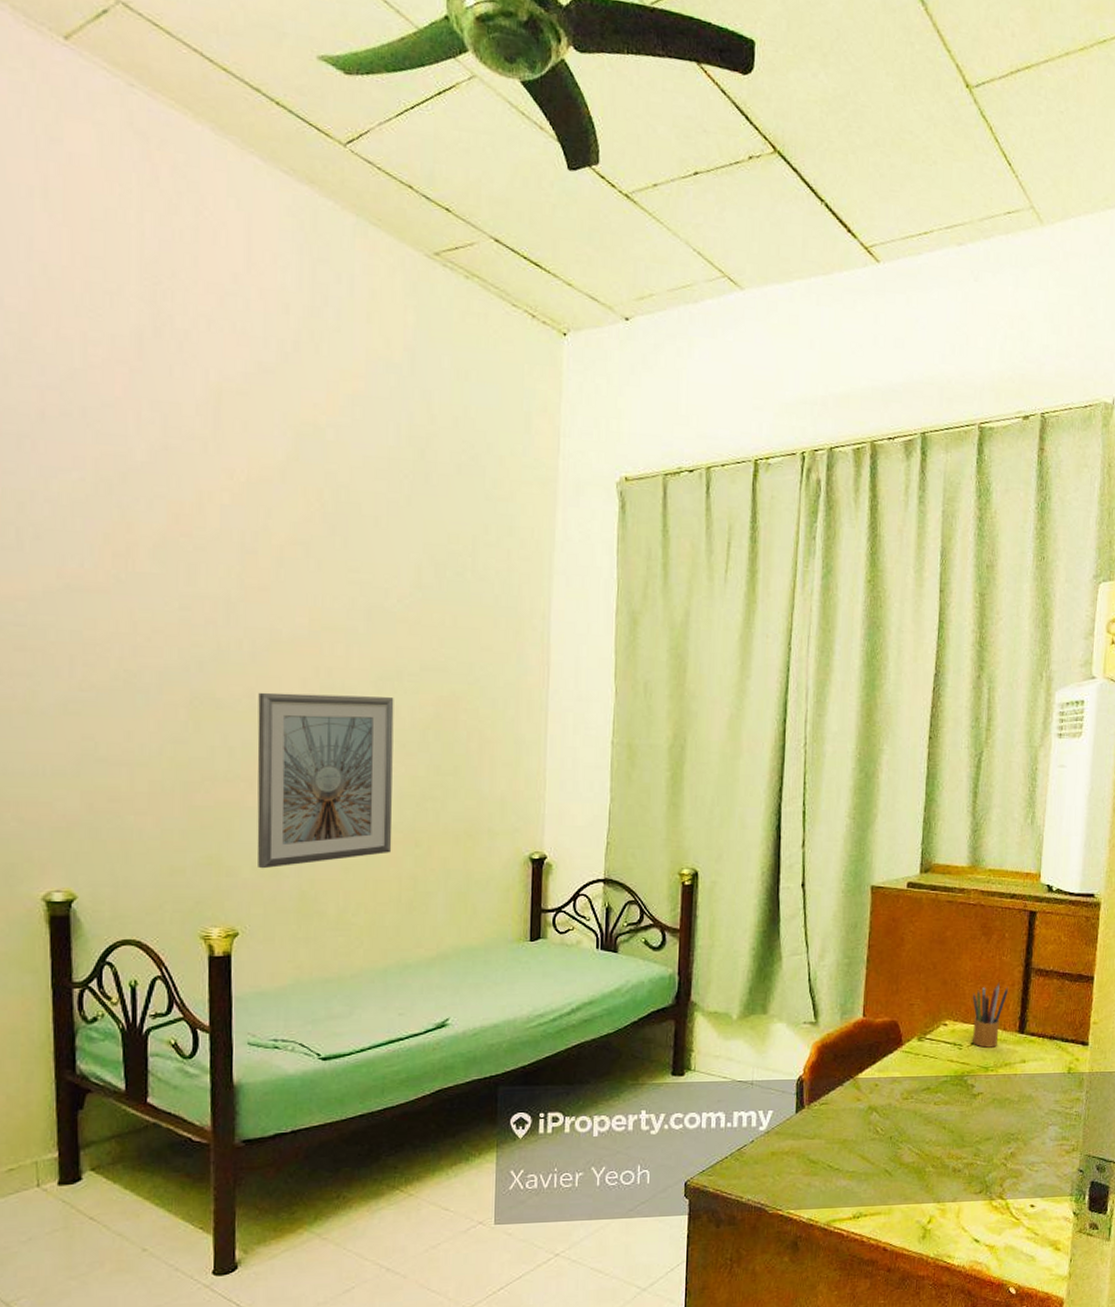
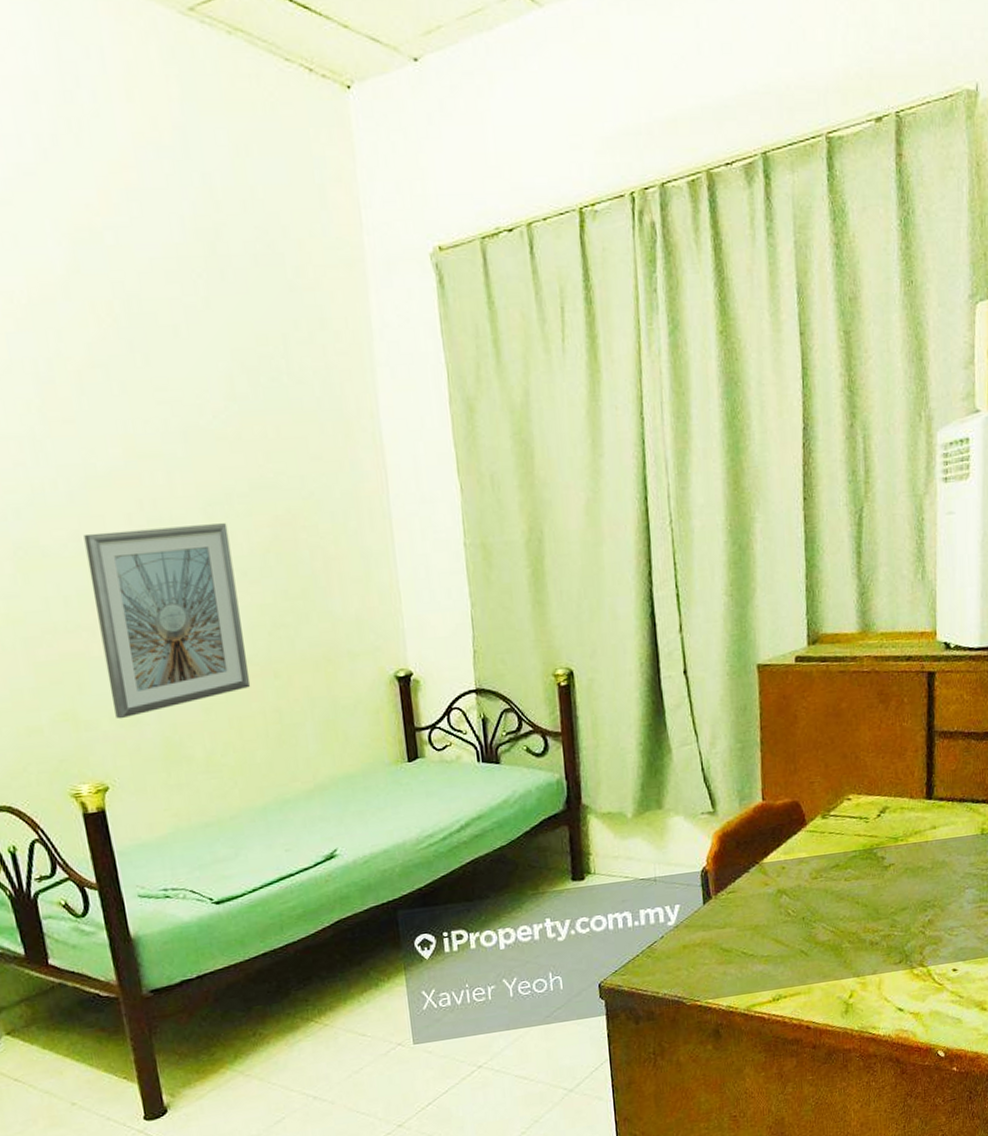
pencil box: present [972,982,1008,1048] -> none [874,749,912,818]

